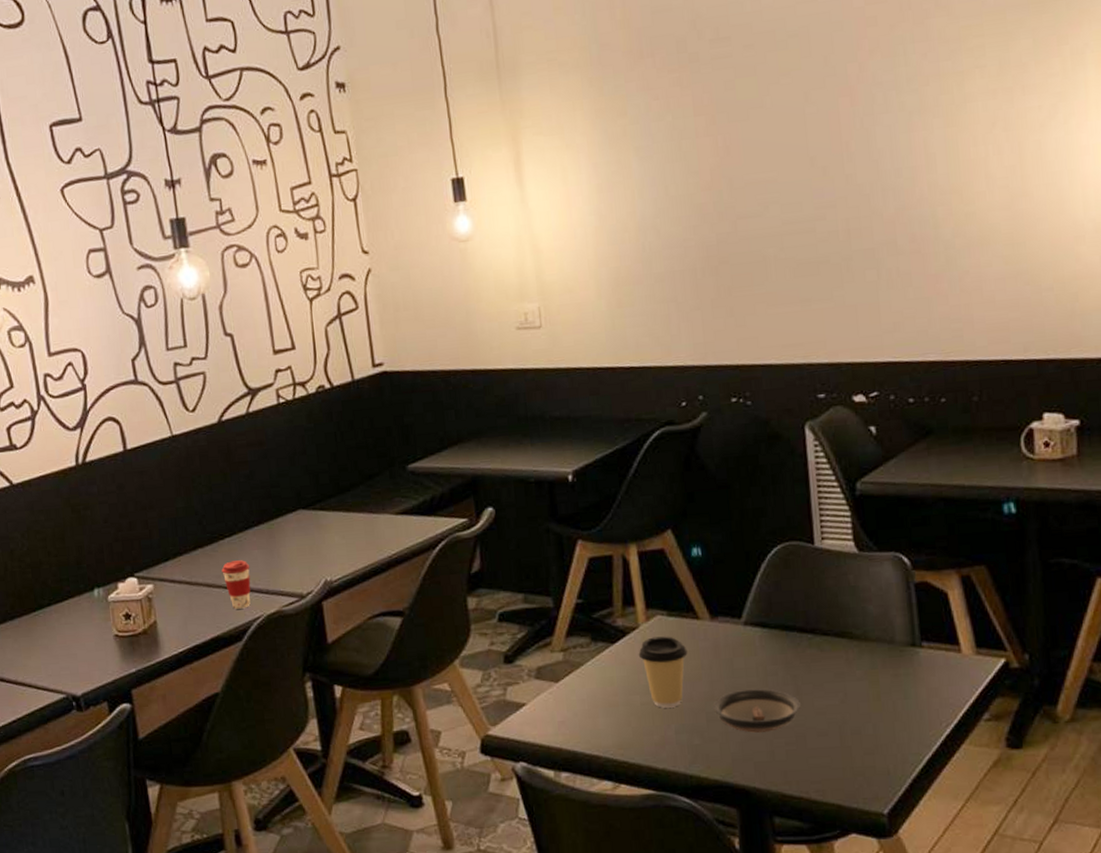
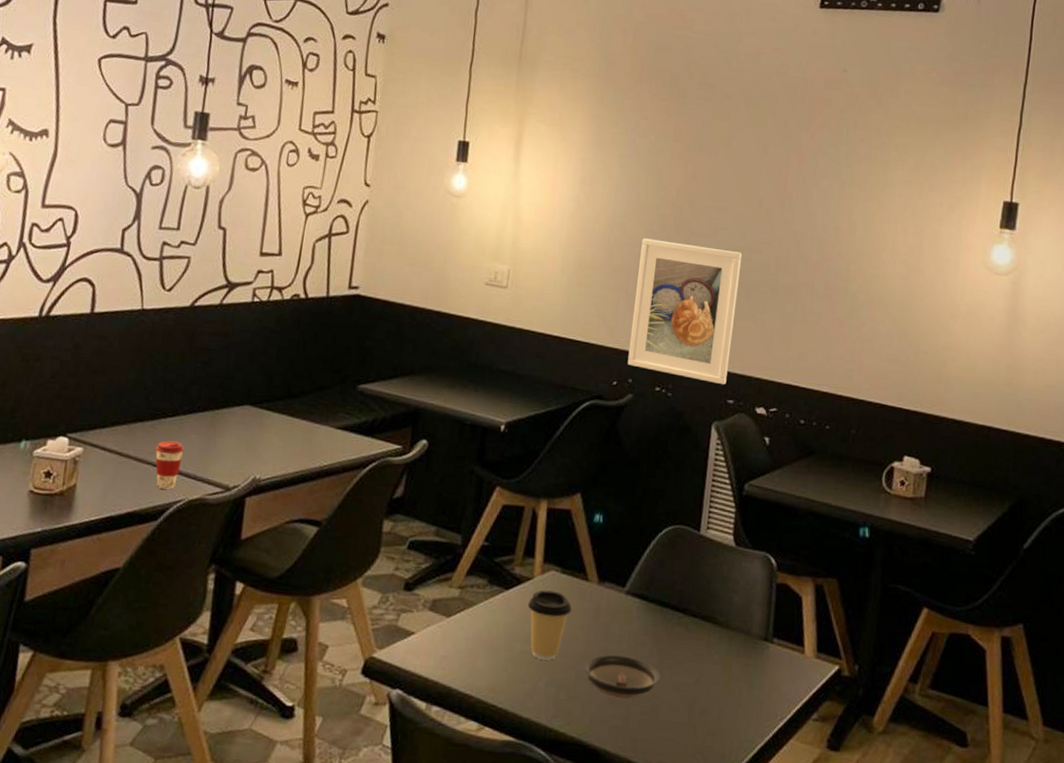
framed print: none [681,225,813,382] -> present [627,238,743,385]

